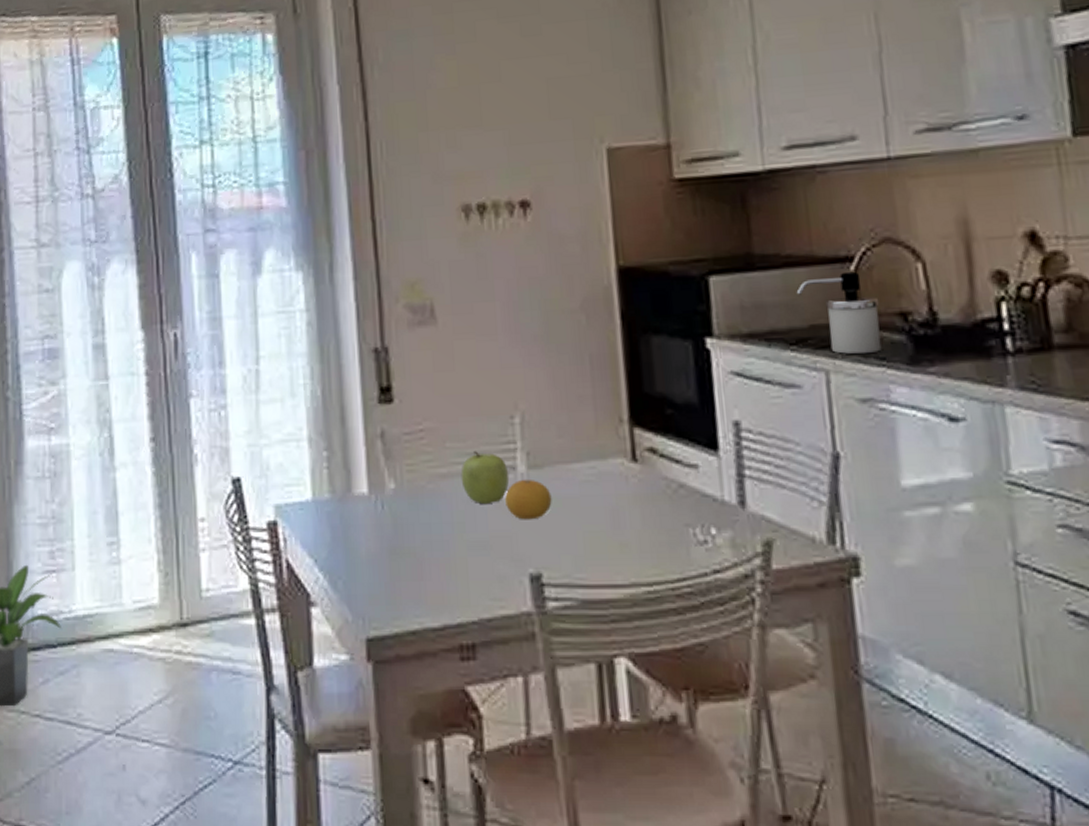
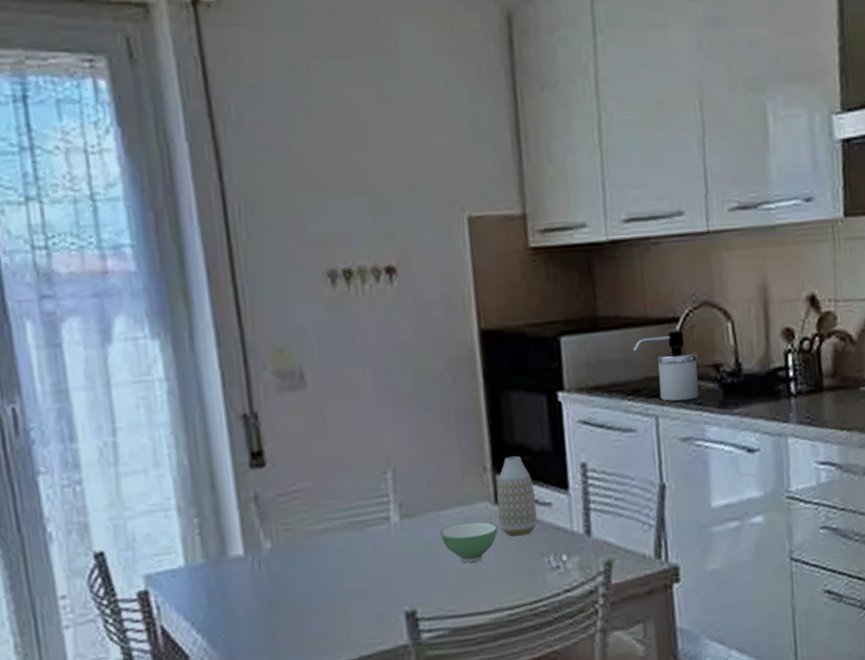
fruit: present [460,451,510,505] -> none [336,506,384,555]
fruit: present [505,479,552,520] -> none [380,527,424,565]
bowl: none [568,479,636,526] -> present [439,521,498,563]
vase: none [634,407,681,500] -> present [496,456,537,537]

